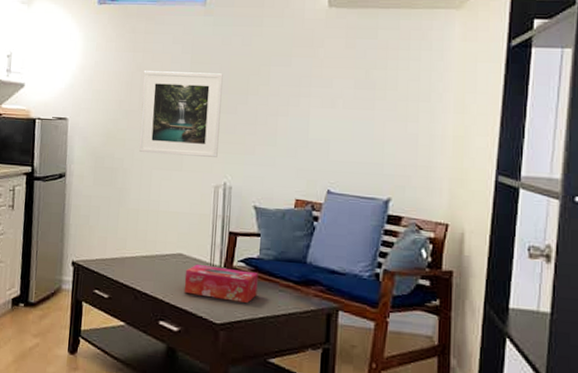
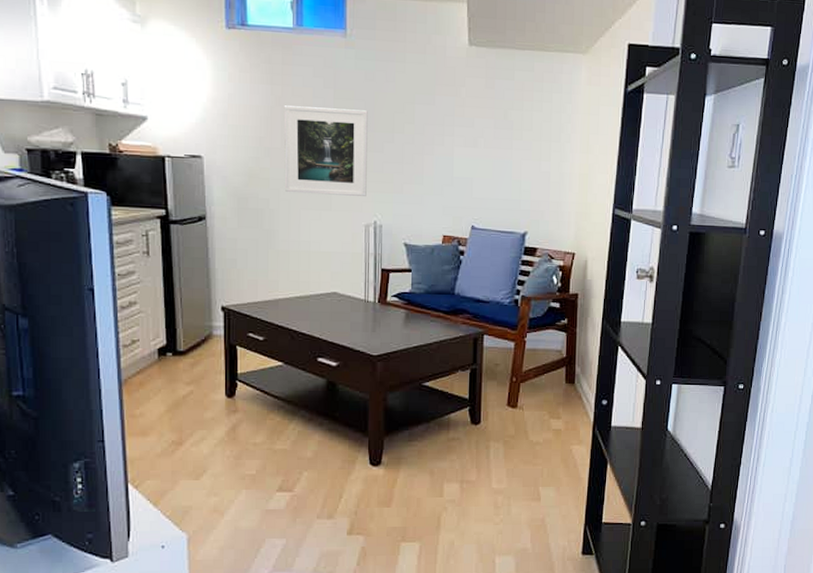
tissue box: present [184,264,258,303] -> none [340,301,411,334]

